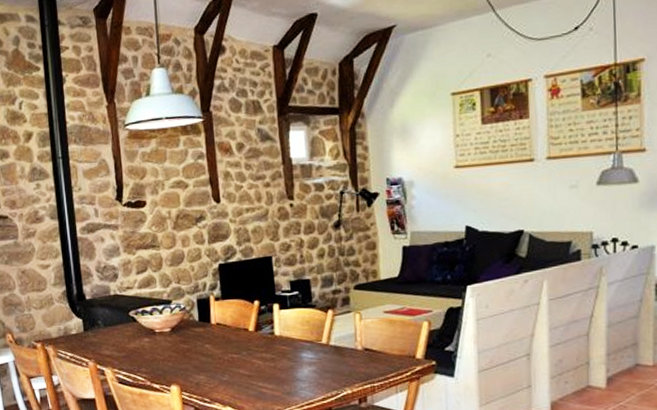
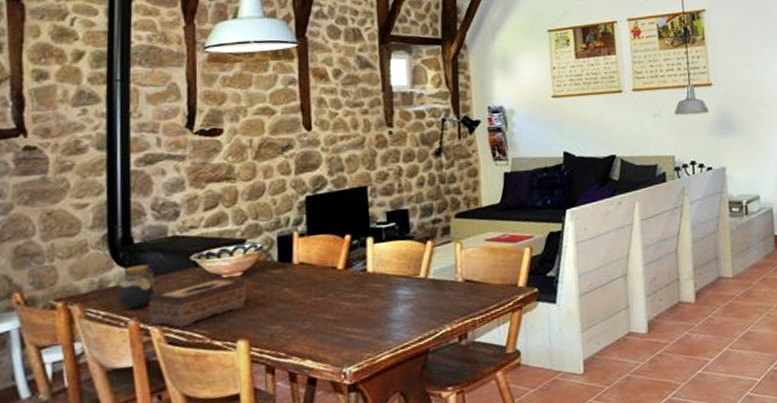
jar: none [77,317,108,353] -> present [116,264,158,309]
tissue box: none [101,331,175,371] -> present [148,276,246,328]

